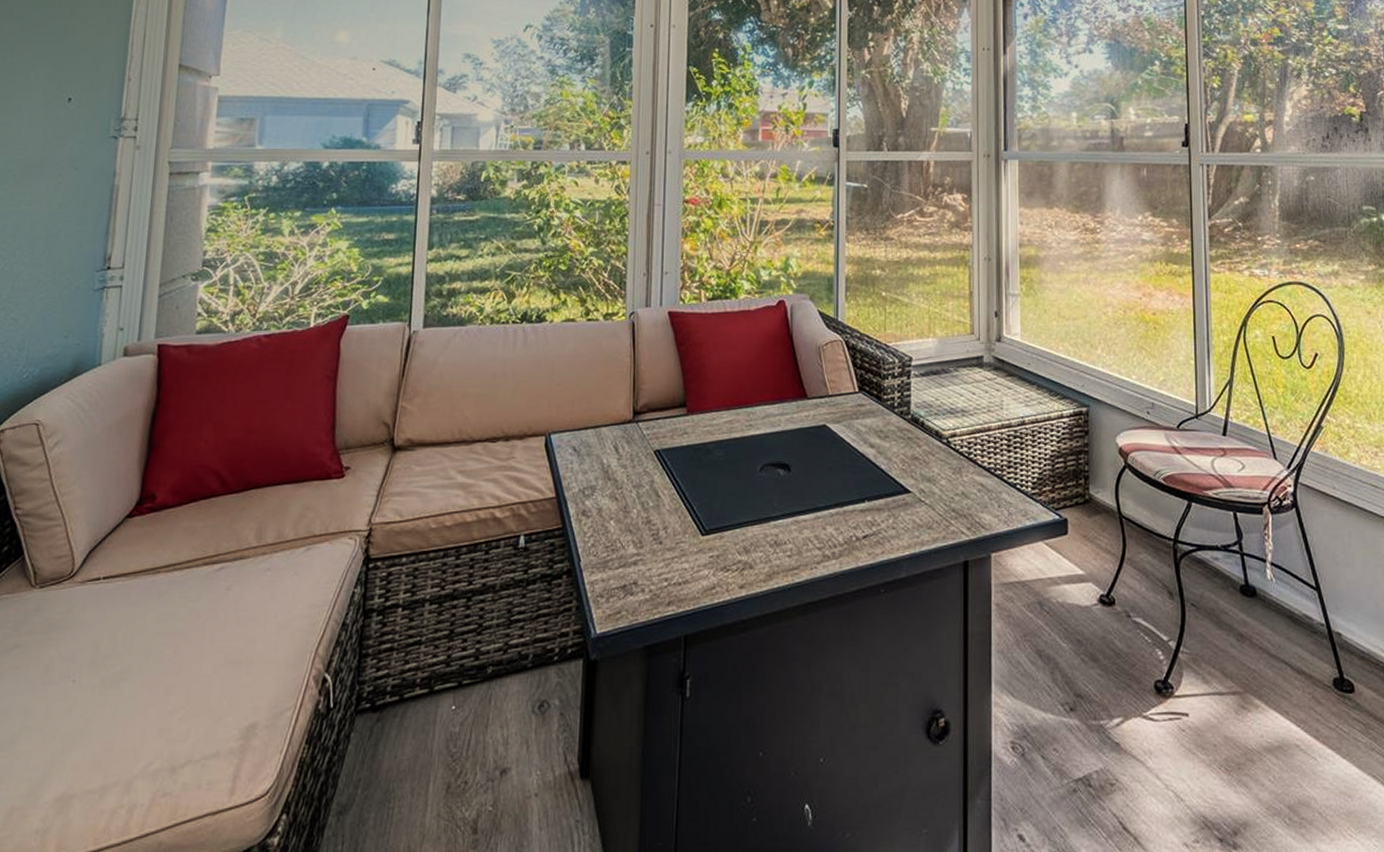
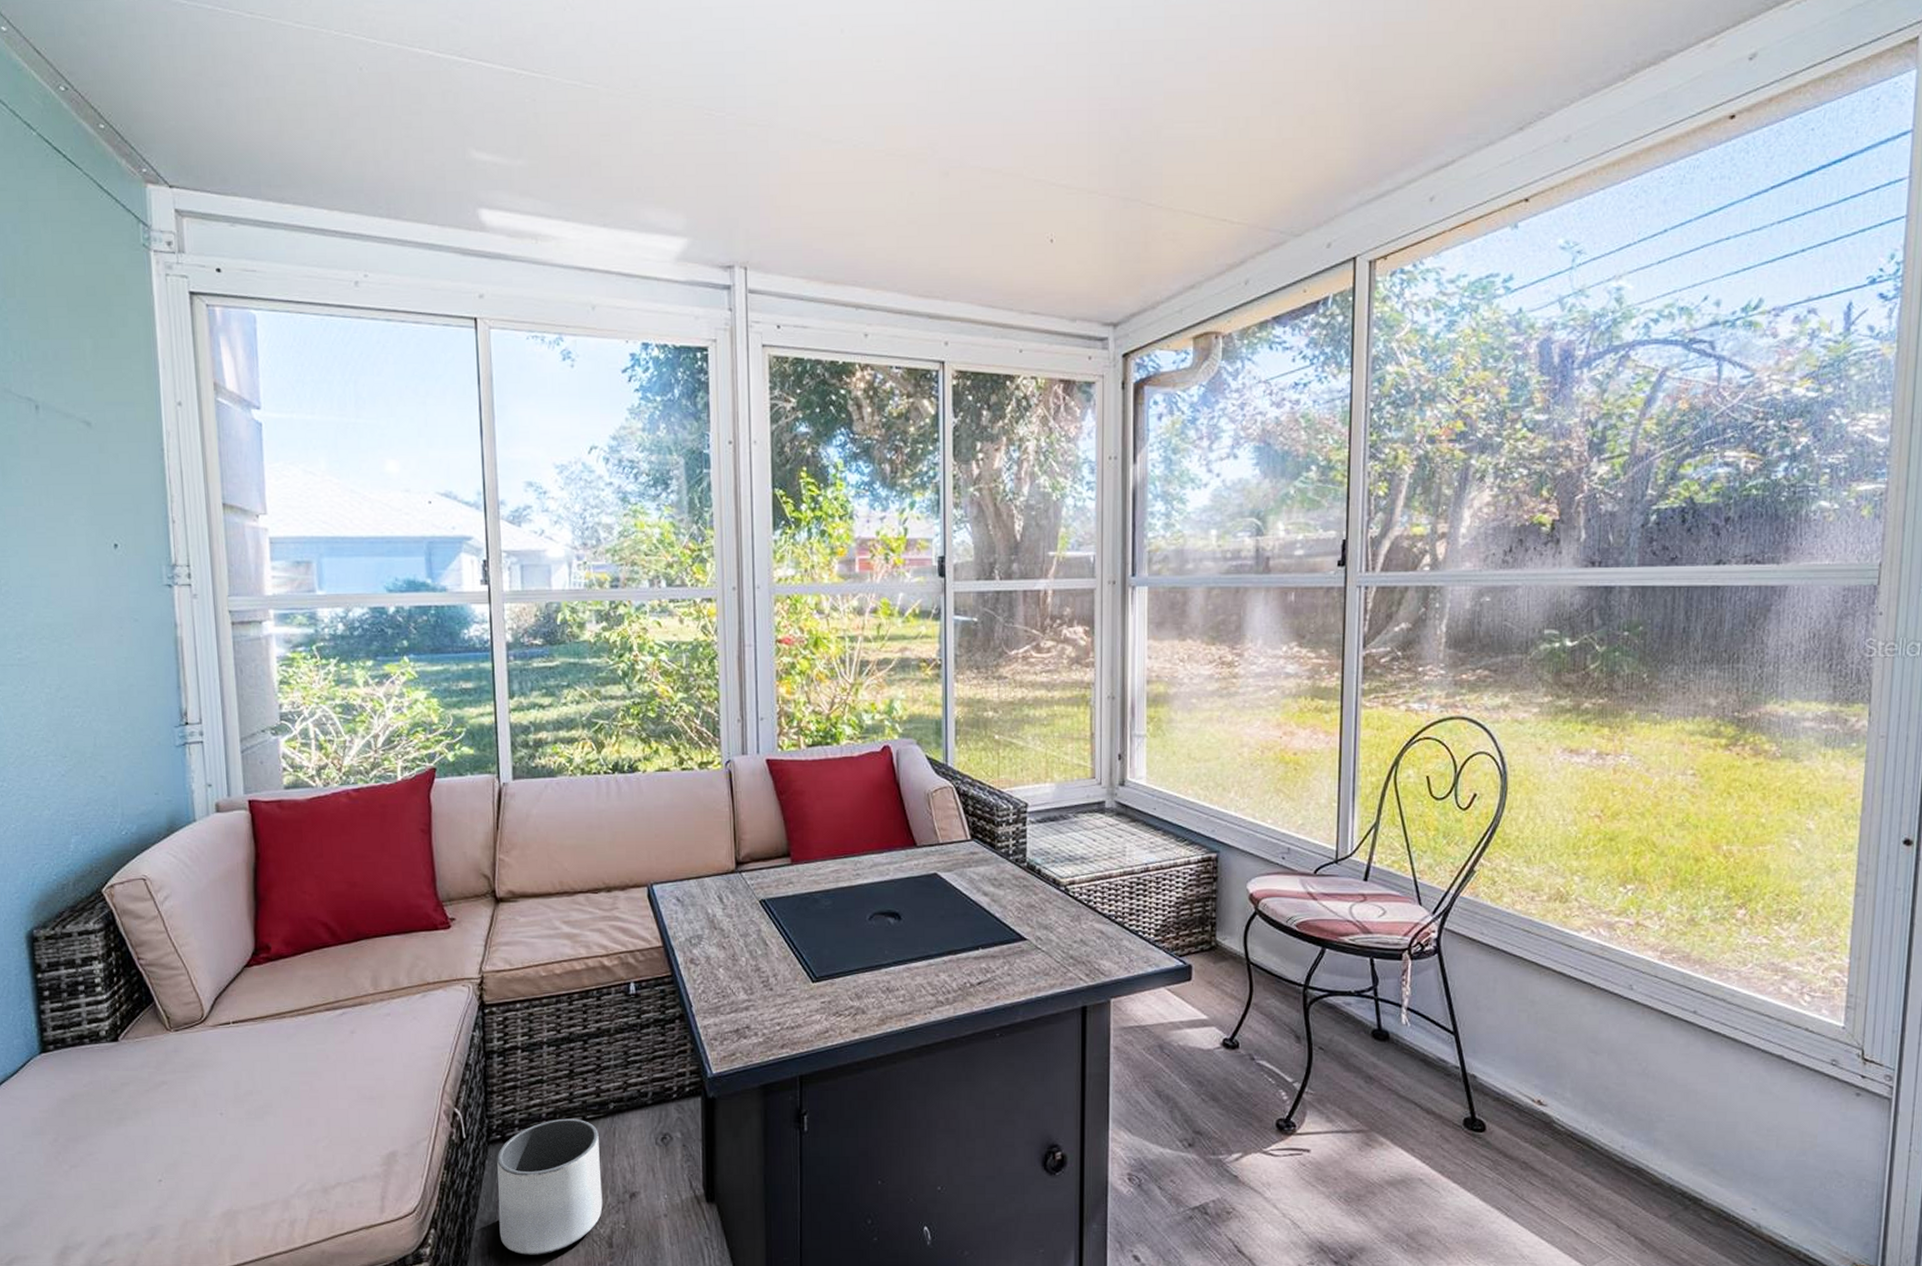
planter: none [356,684,474,844] -> present [497,1118,603,1255]

